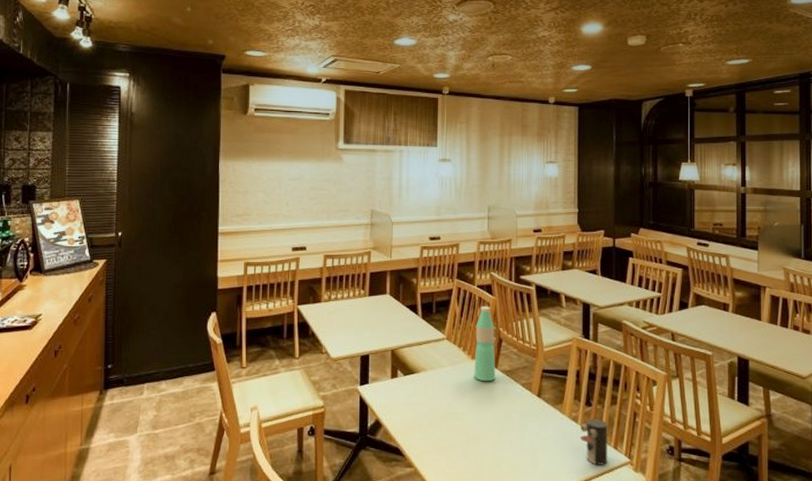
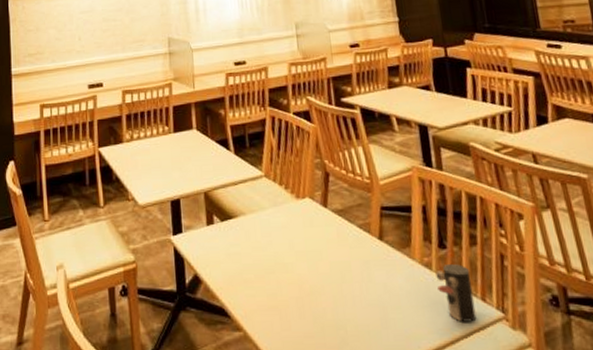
water bottle: present [474,306,496,381] -> none [296,135,327,224]

